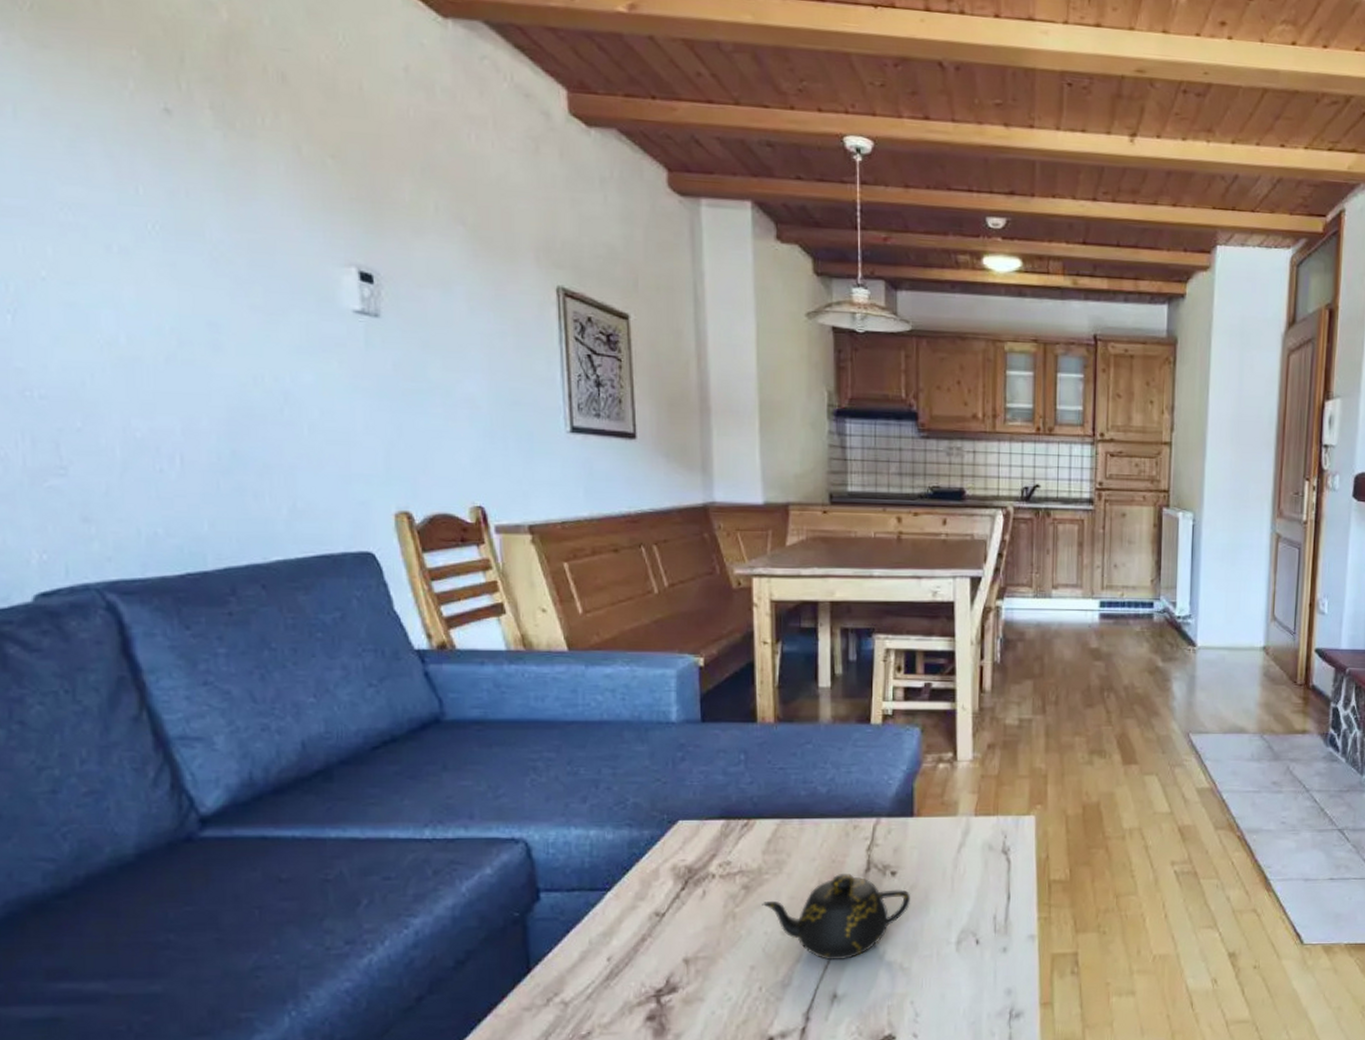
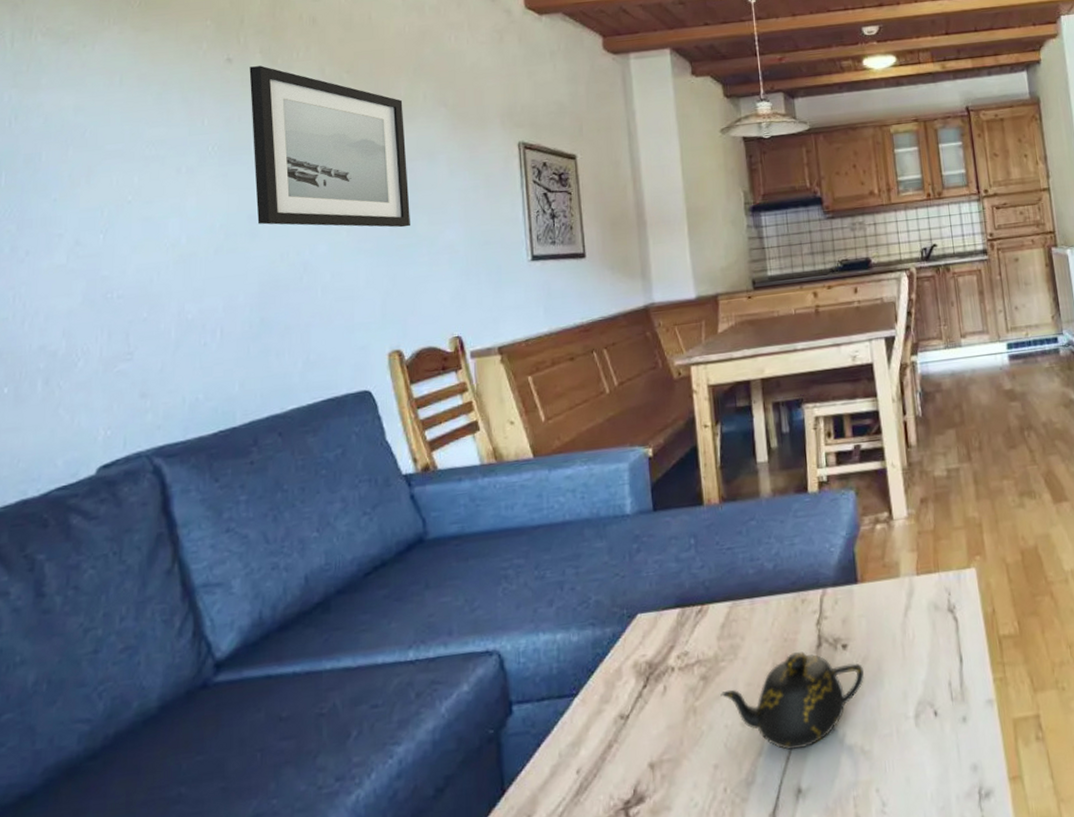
wall art: none [196,125,420,369] -> present [249,66,410,228]

